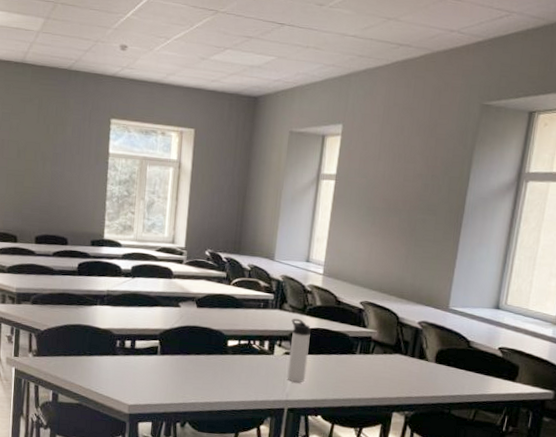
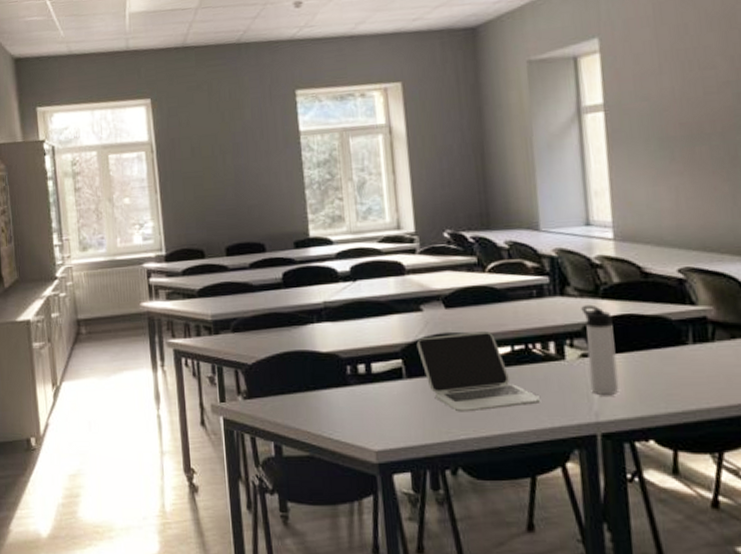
laptop: none [171,326,252,384] -> present [416,330,541,412]

